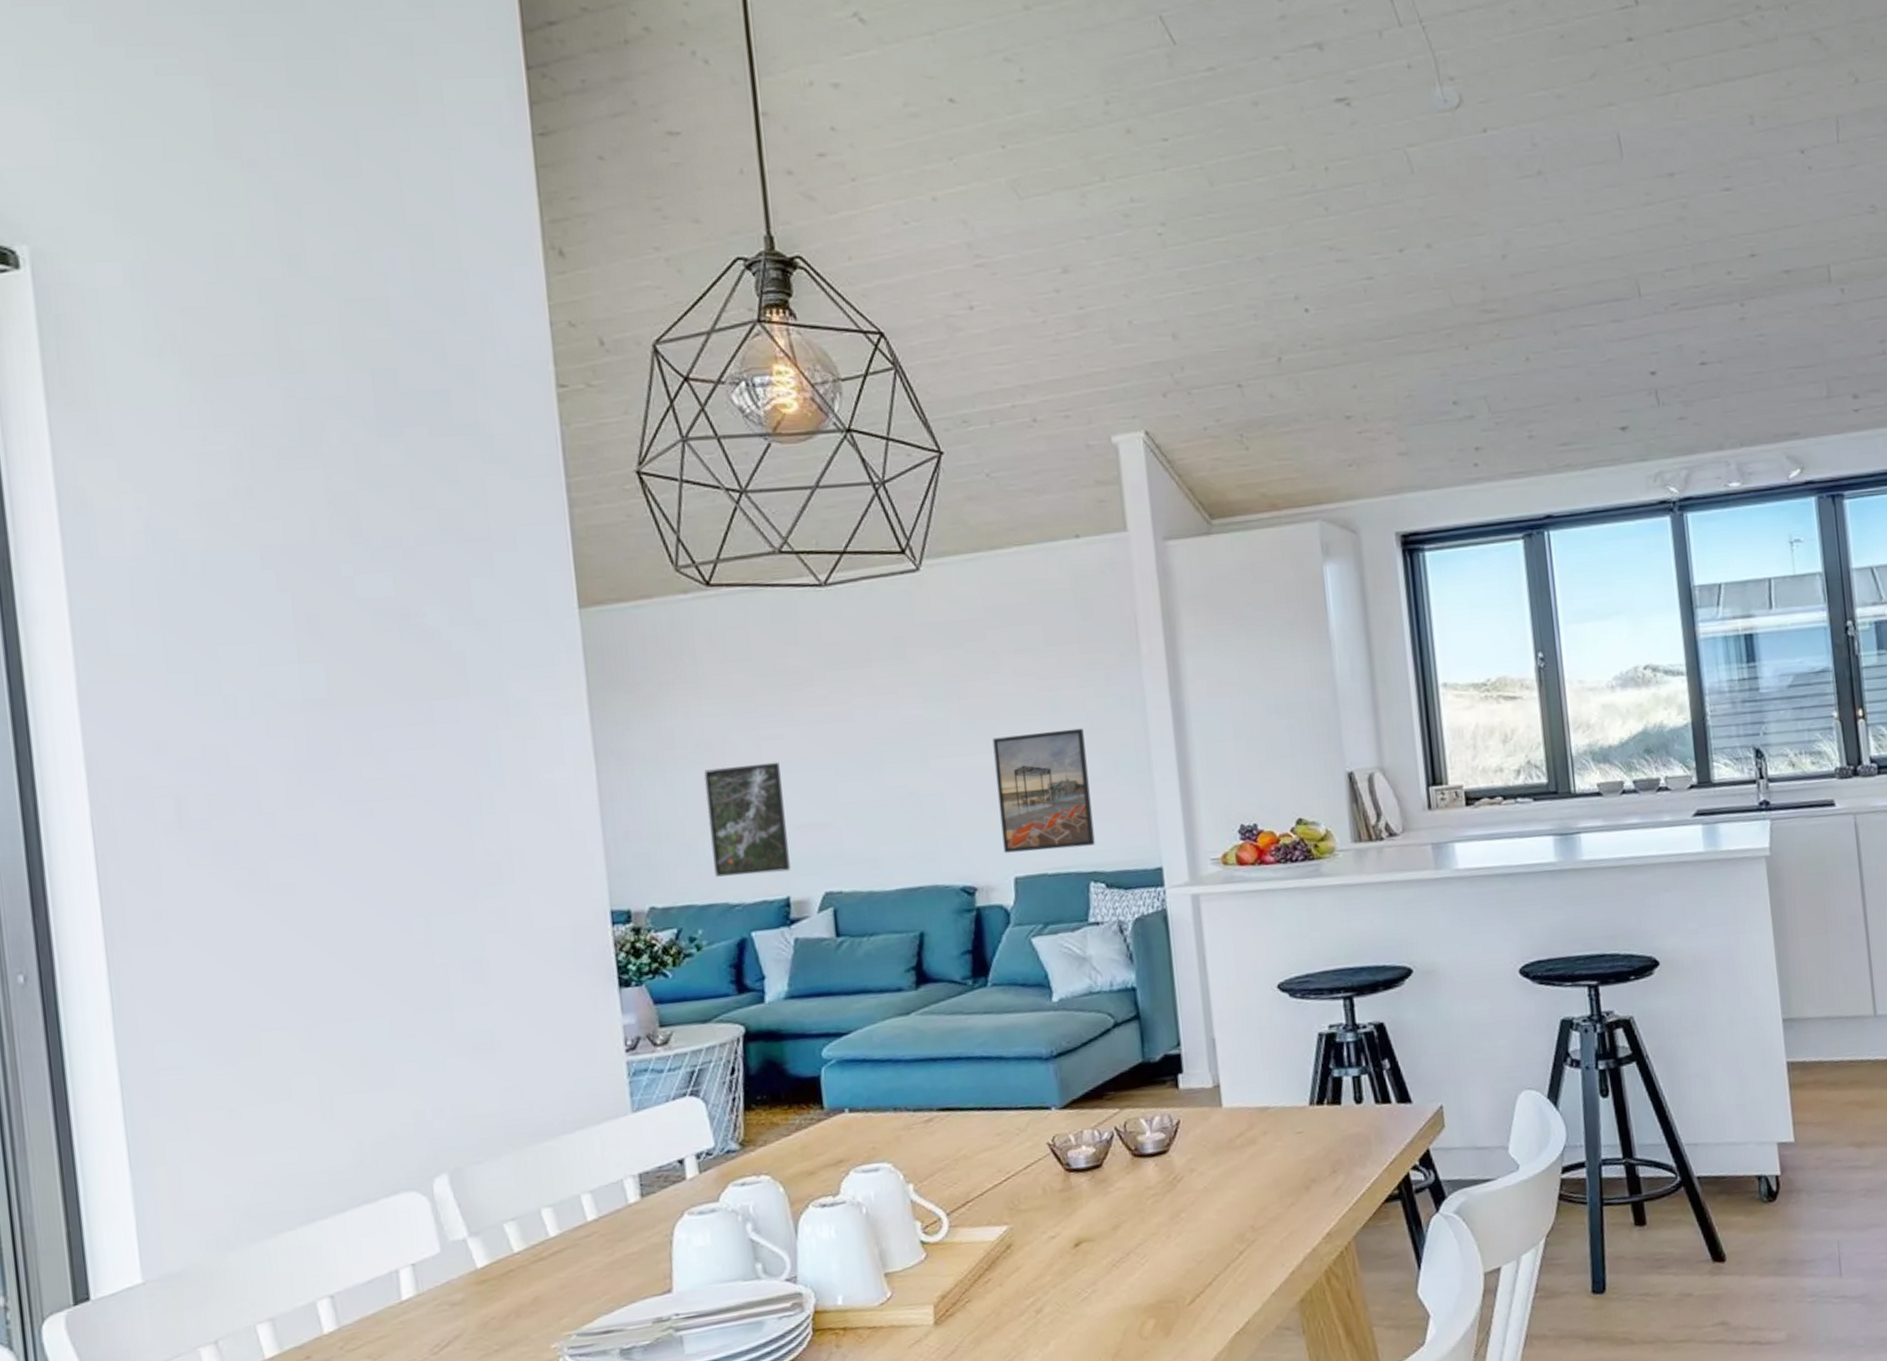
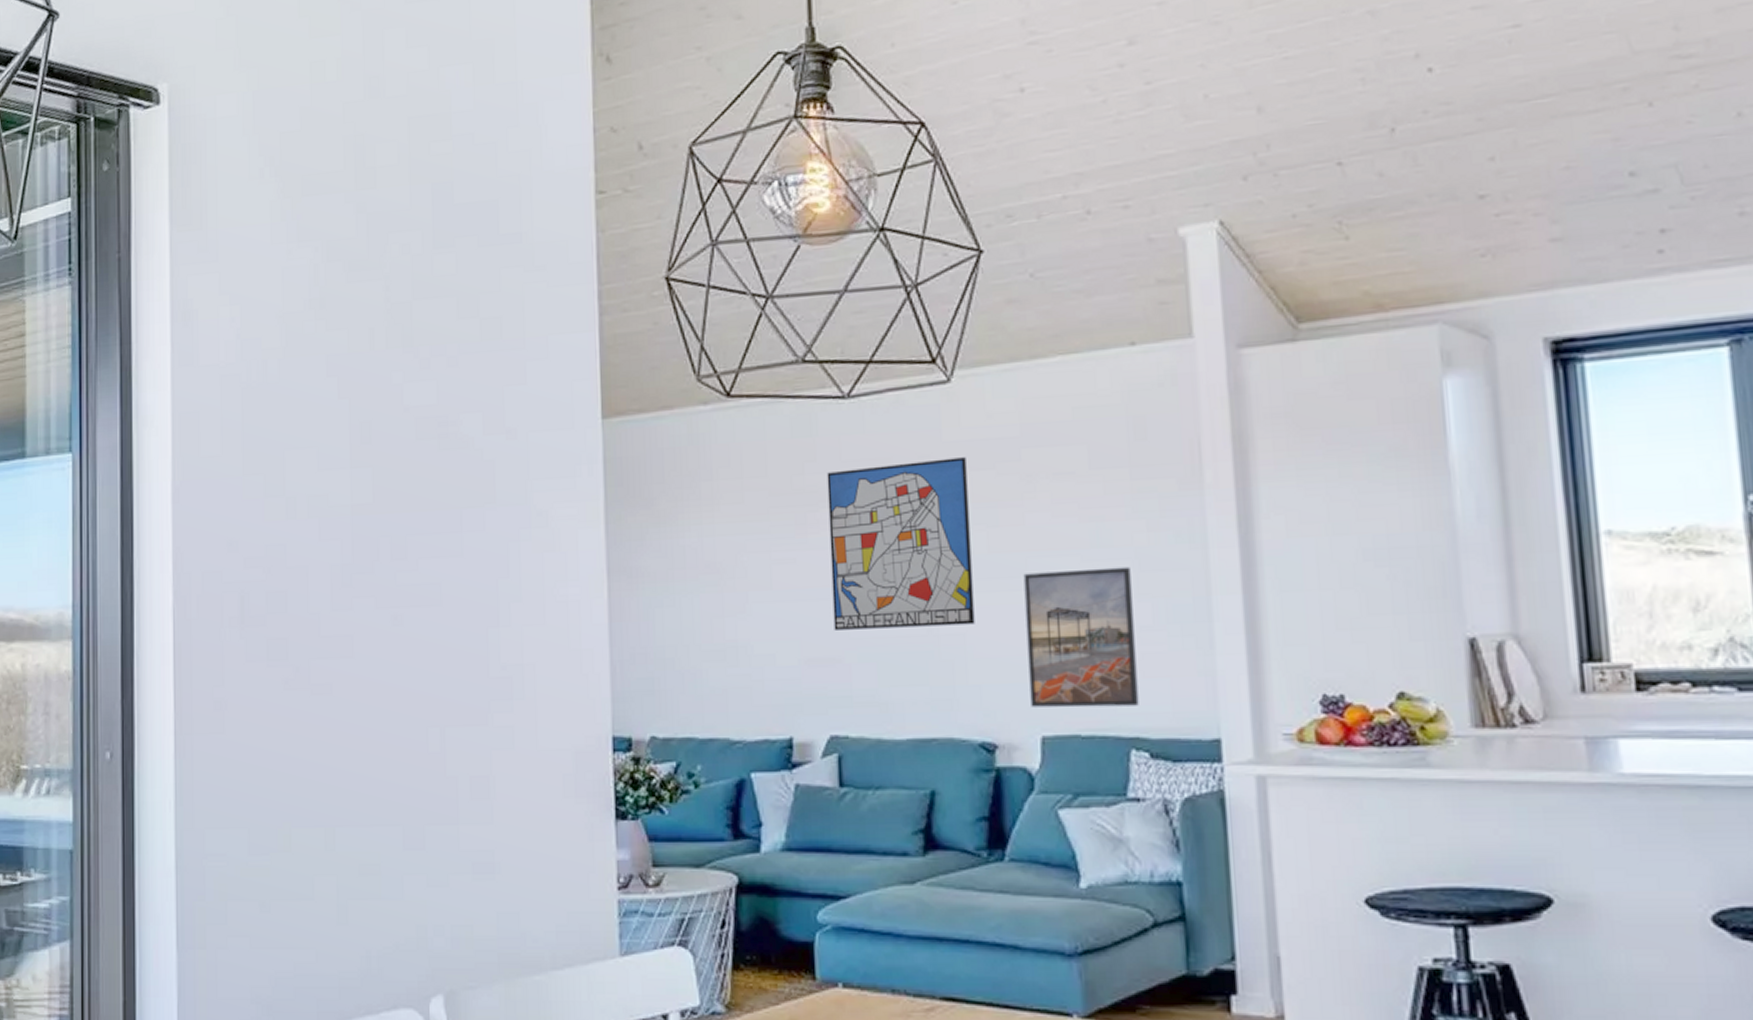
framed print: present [704,762,792,877] -> none [713,588,797,710]
wall art: none [808,638,952,798] -> present [827,457,975,630]

